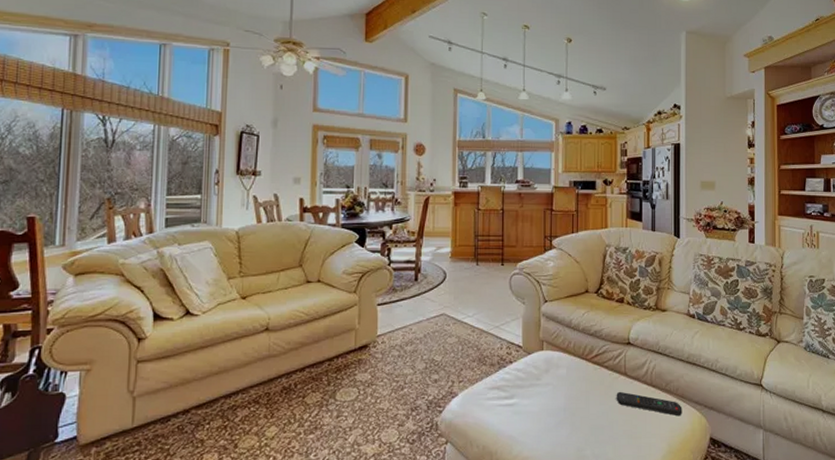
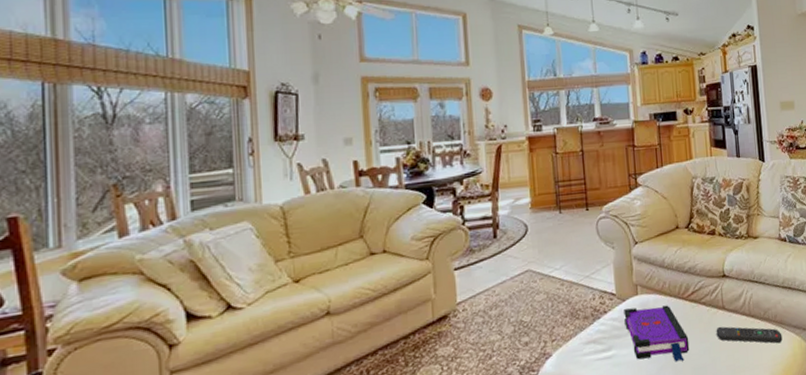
board game: none [528,362,589,419] -> present [624,305,690,362]

